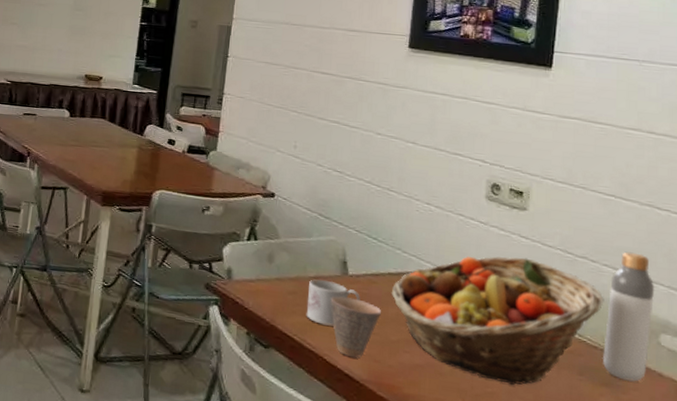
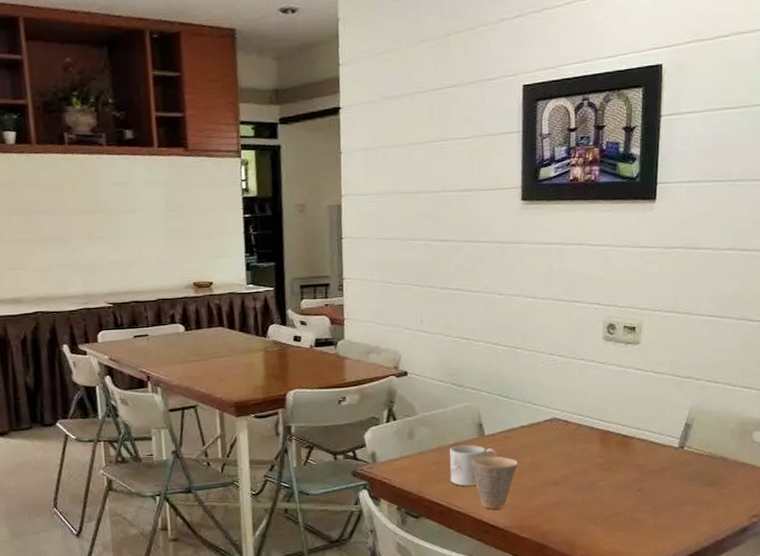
fruit basket: present [391,255,604,386] -> none [525,388,708,503]
bottle: present [602,251,655,382] -> none [707,364,749,478]

